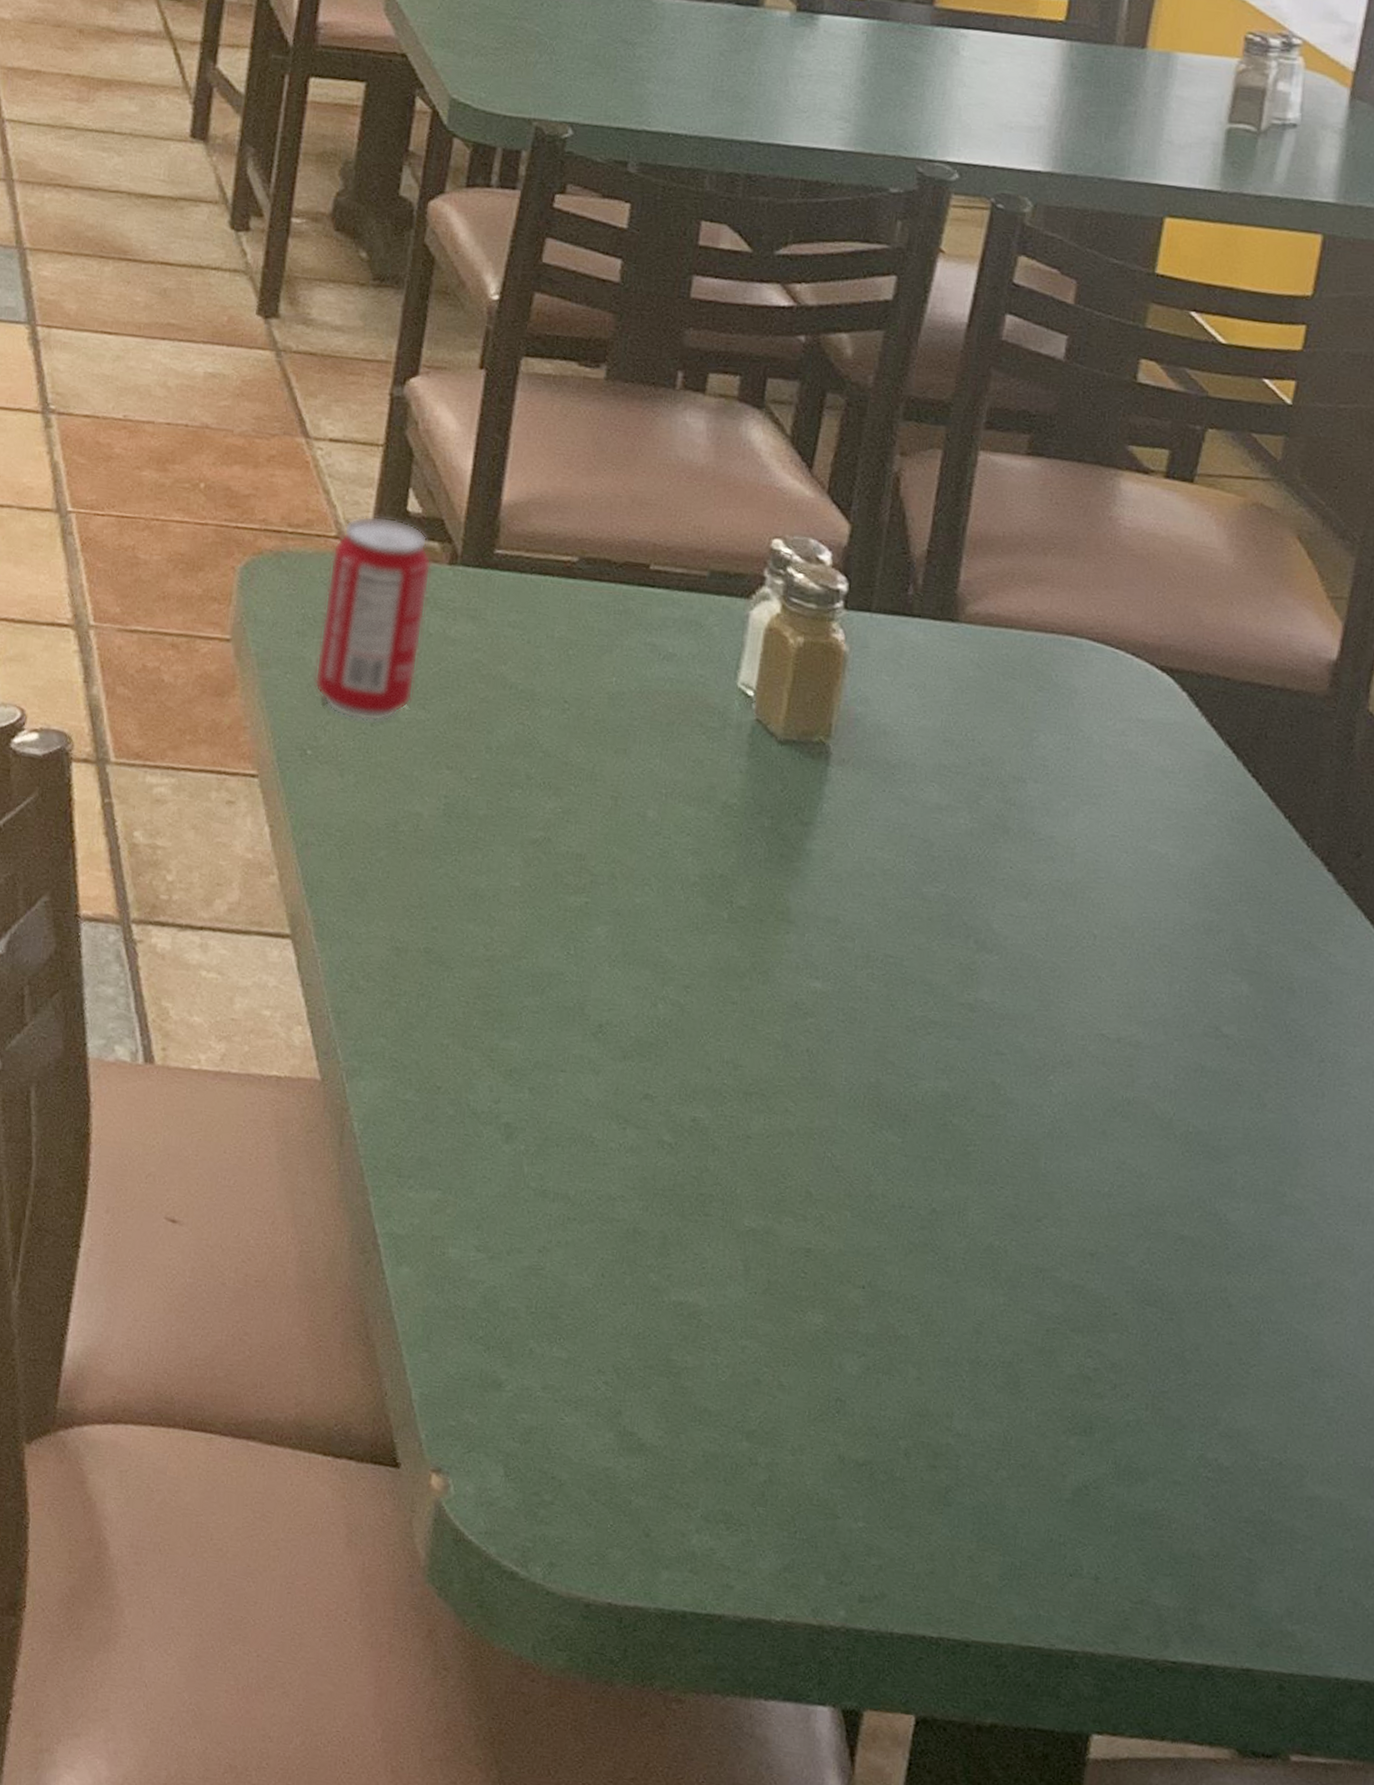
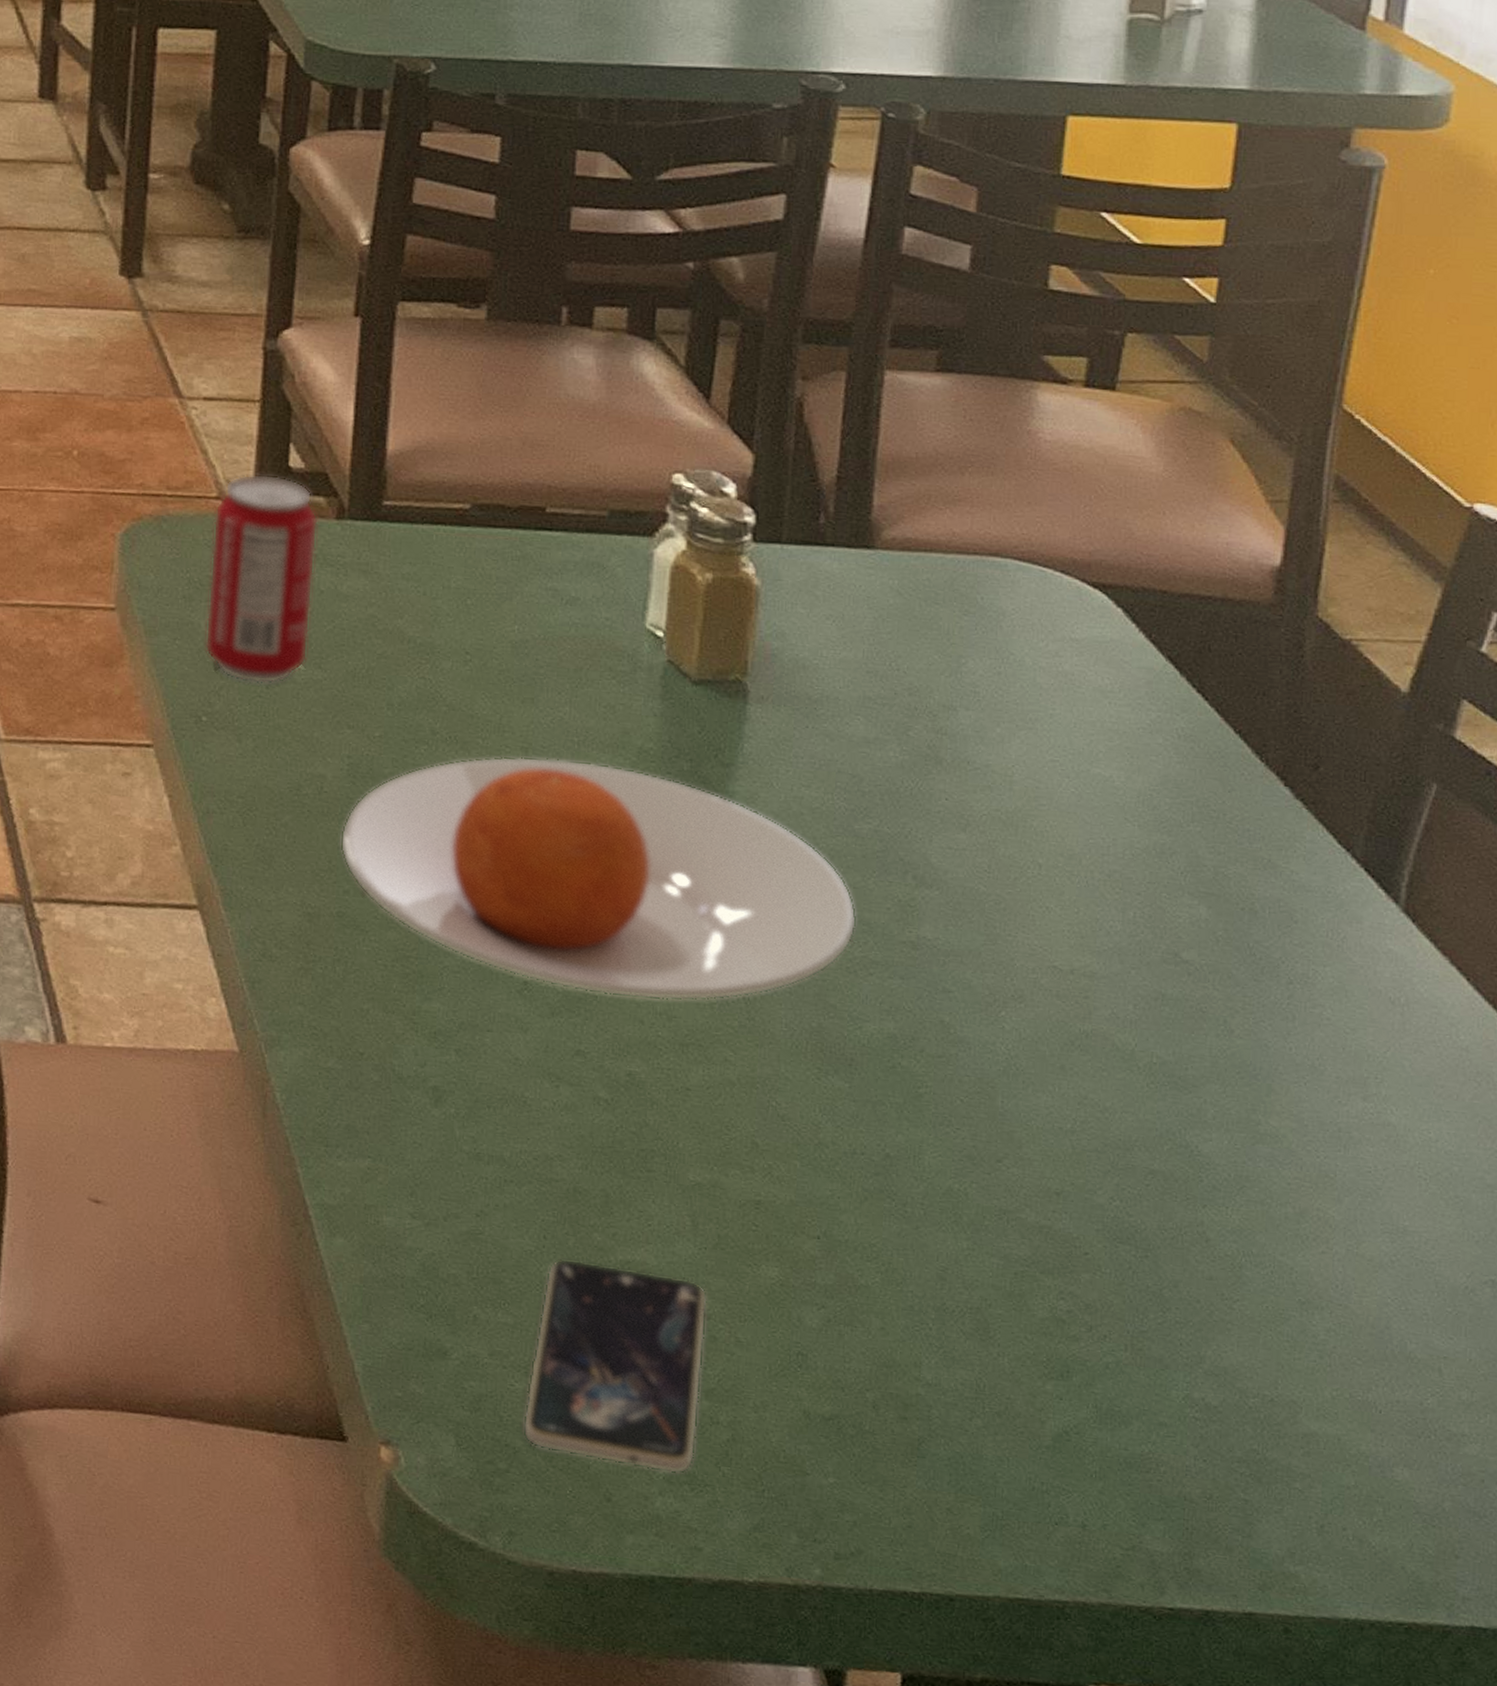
plate: none [431,804,920,1052] -> present [340,756,857,1001]
smartphone: none [569,1297,755,1512] -> present [523,1258,707,1474]

